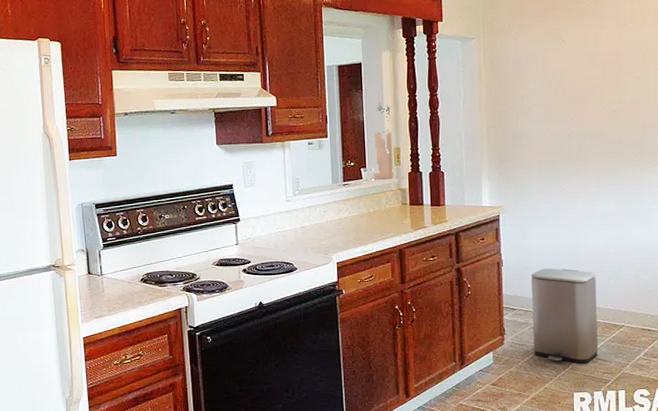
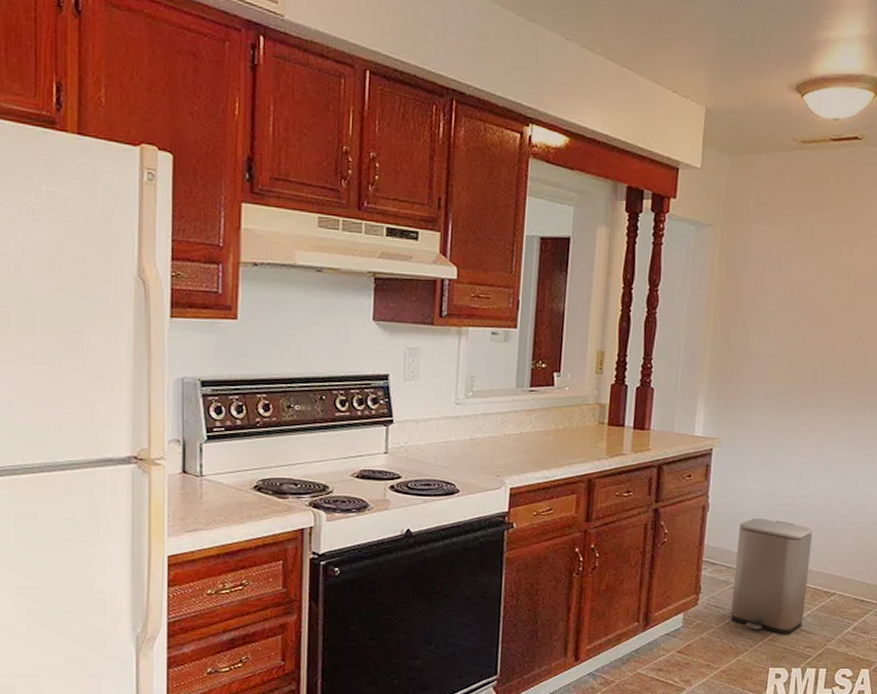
vase: present [372,102,394,180] -> none [566,291,600,390]

